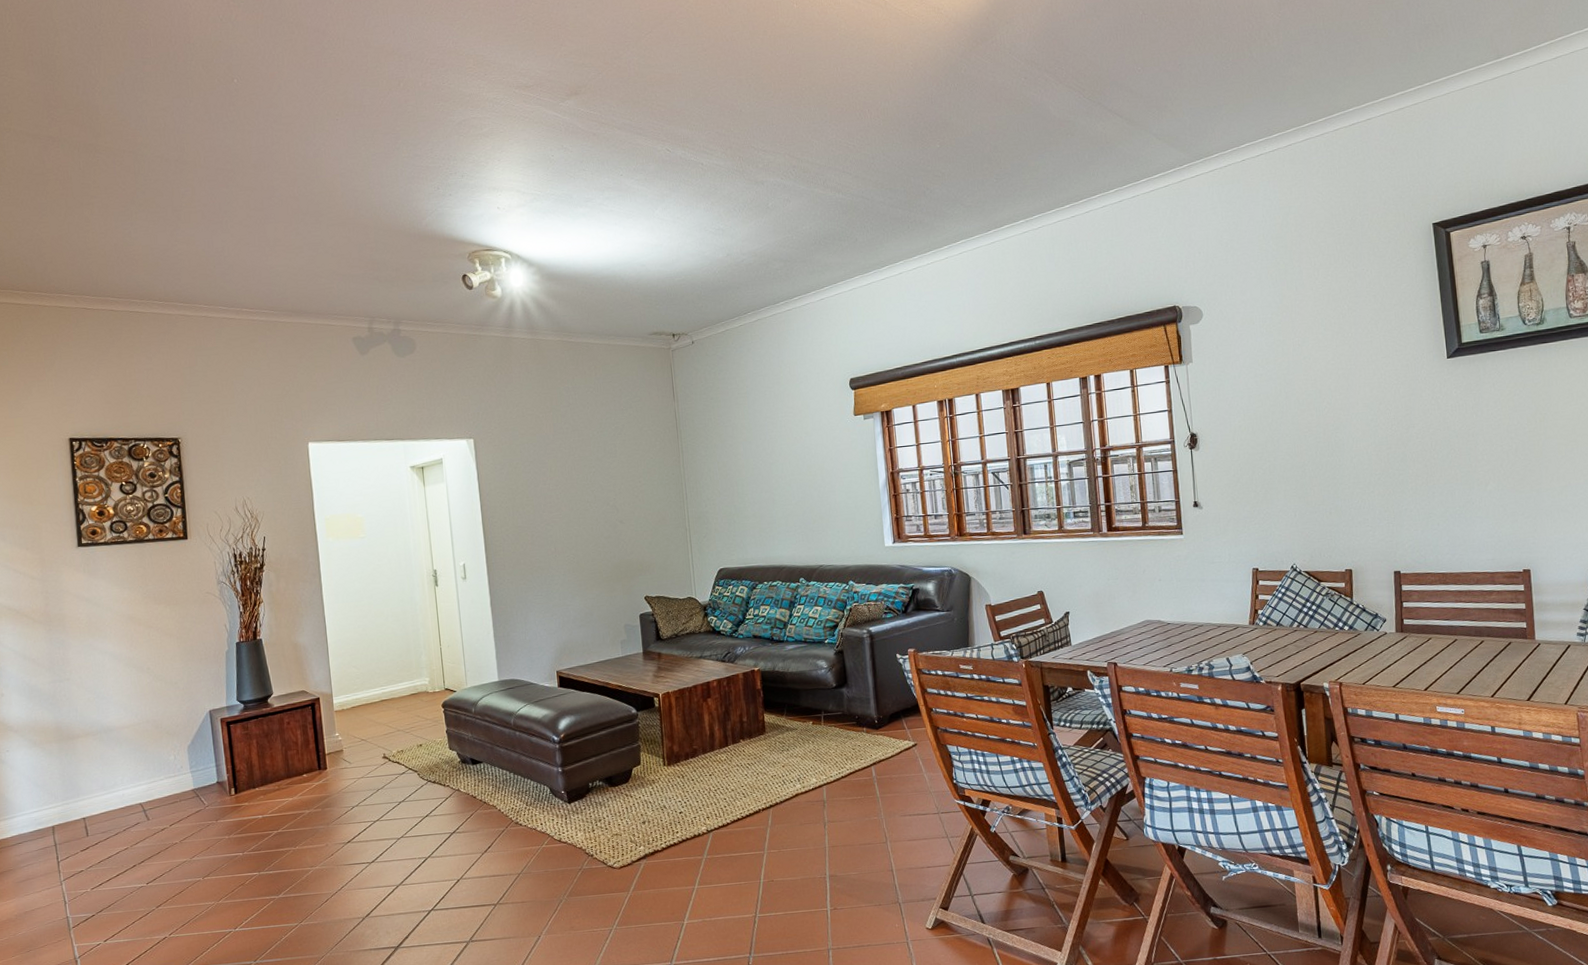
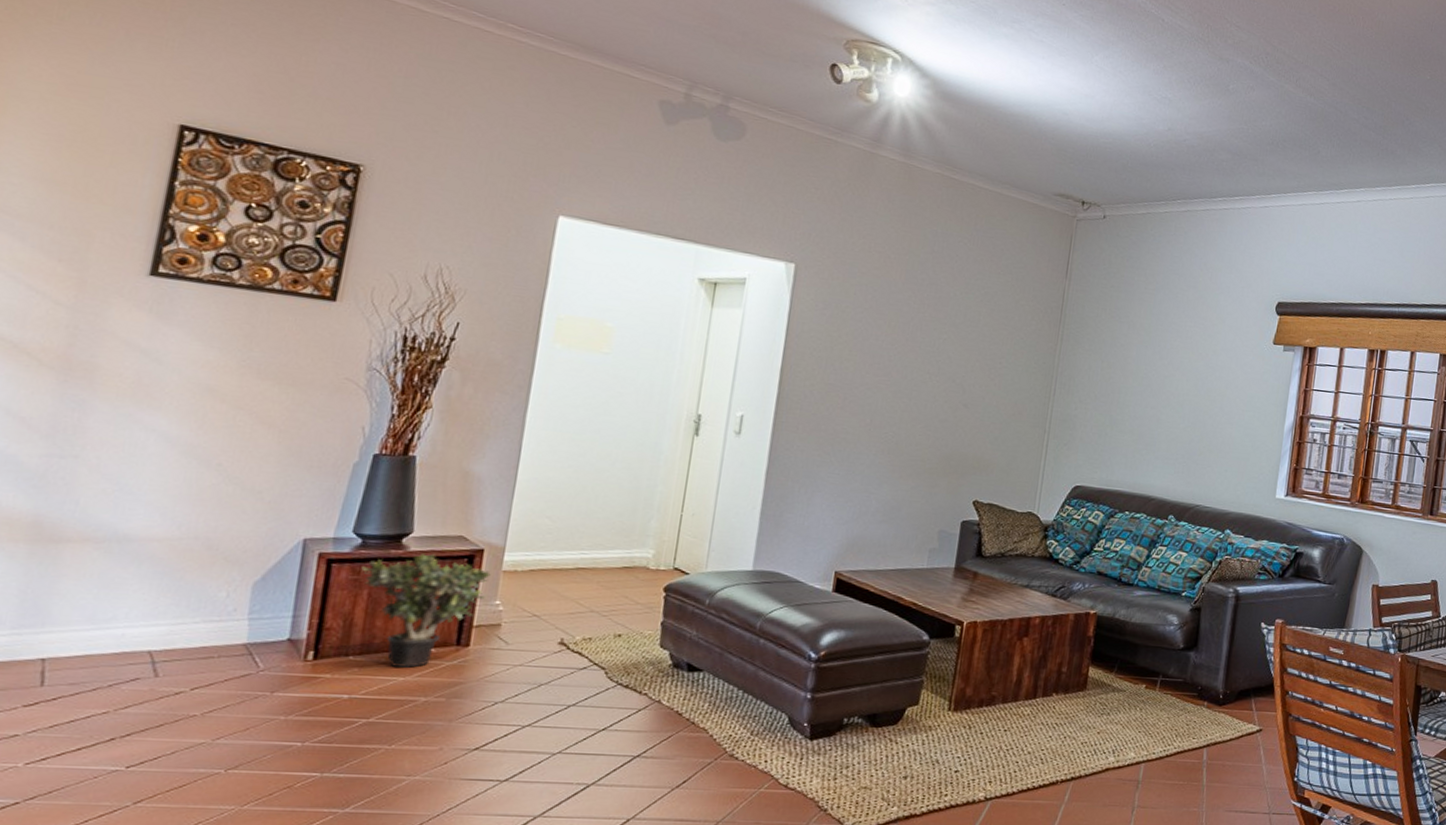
potted plant: none [248,706,328,791] -> present [361,553,491,668]

